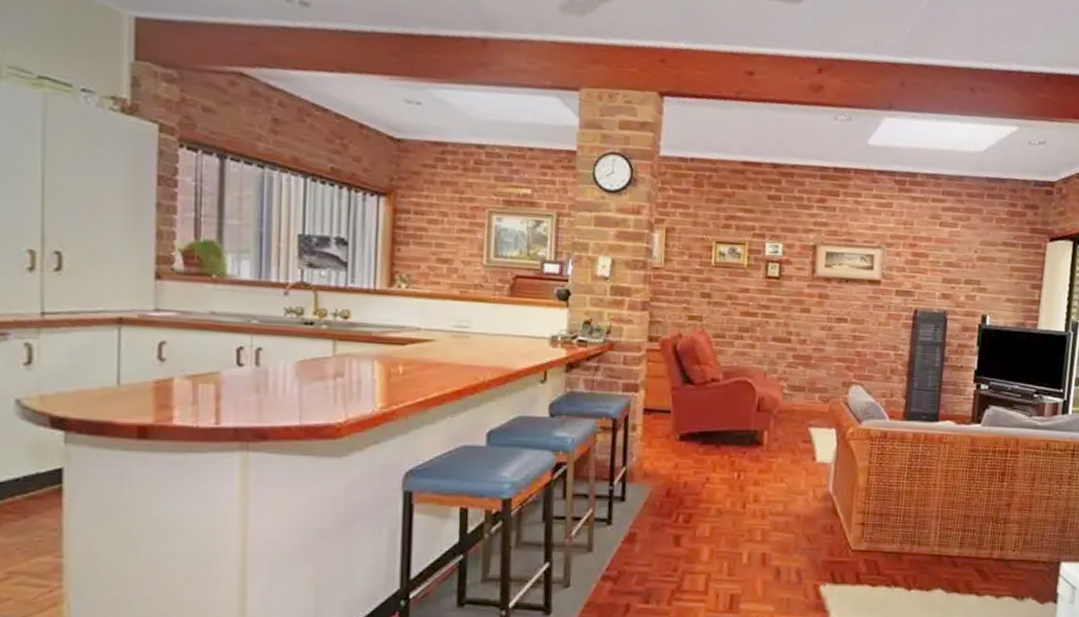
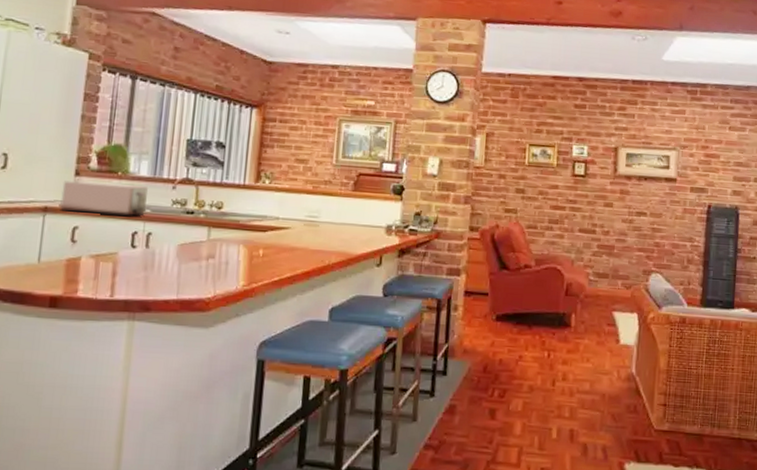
toaster: none [139,284,254,329] -> present [60,179,149,217]

